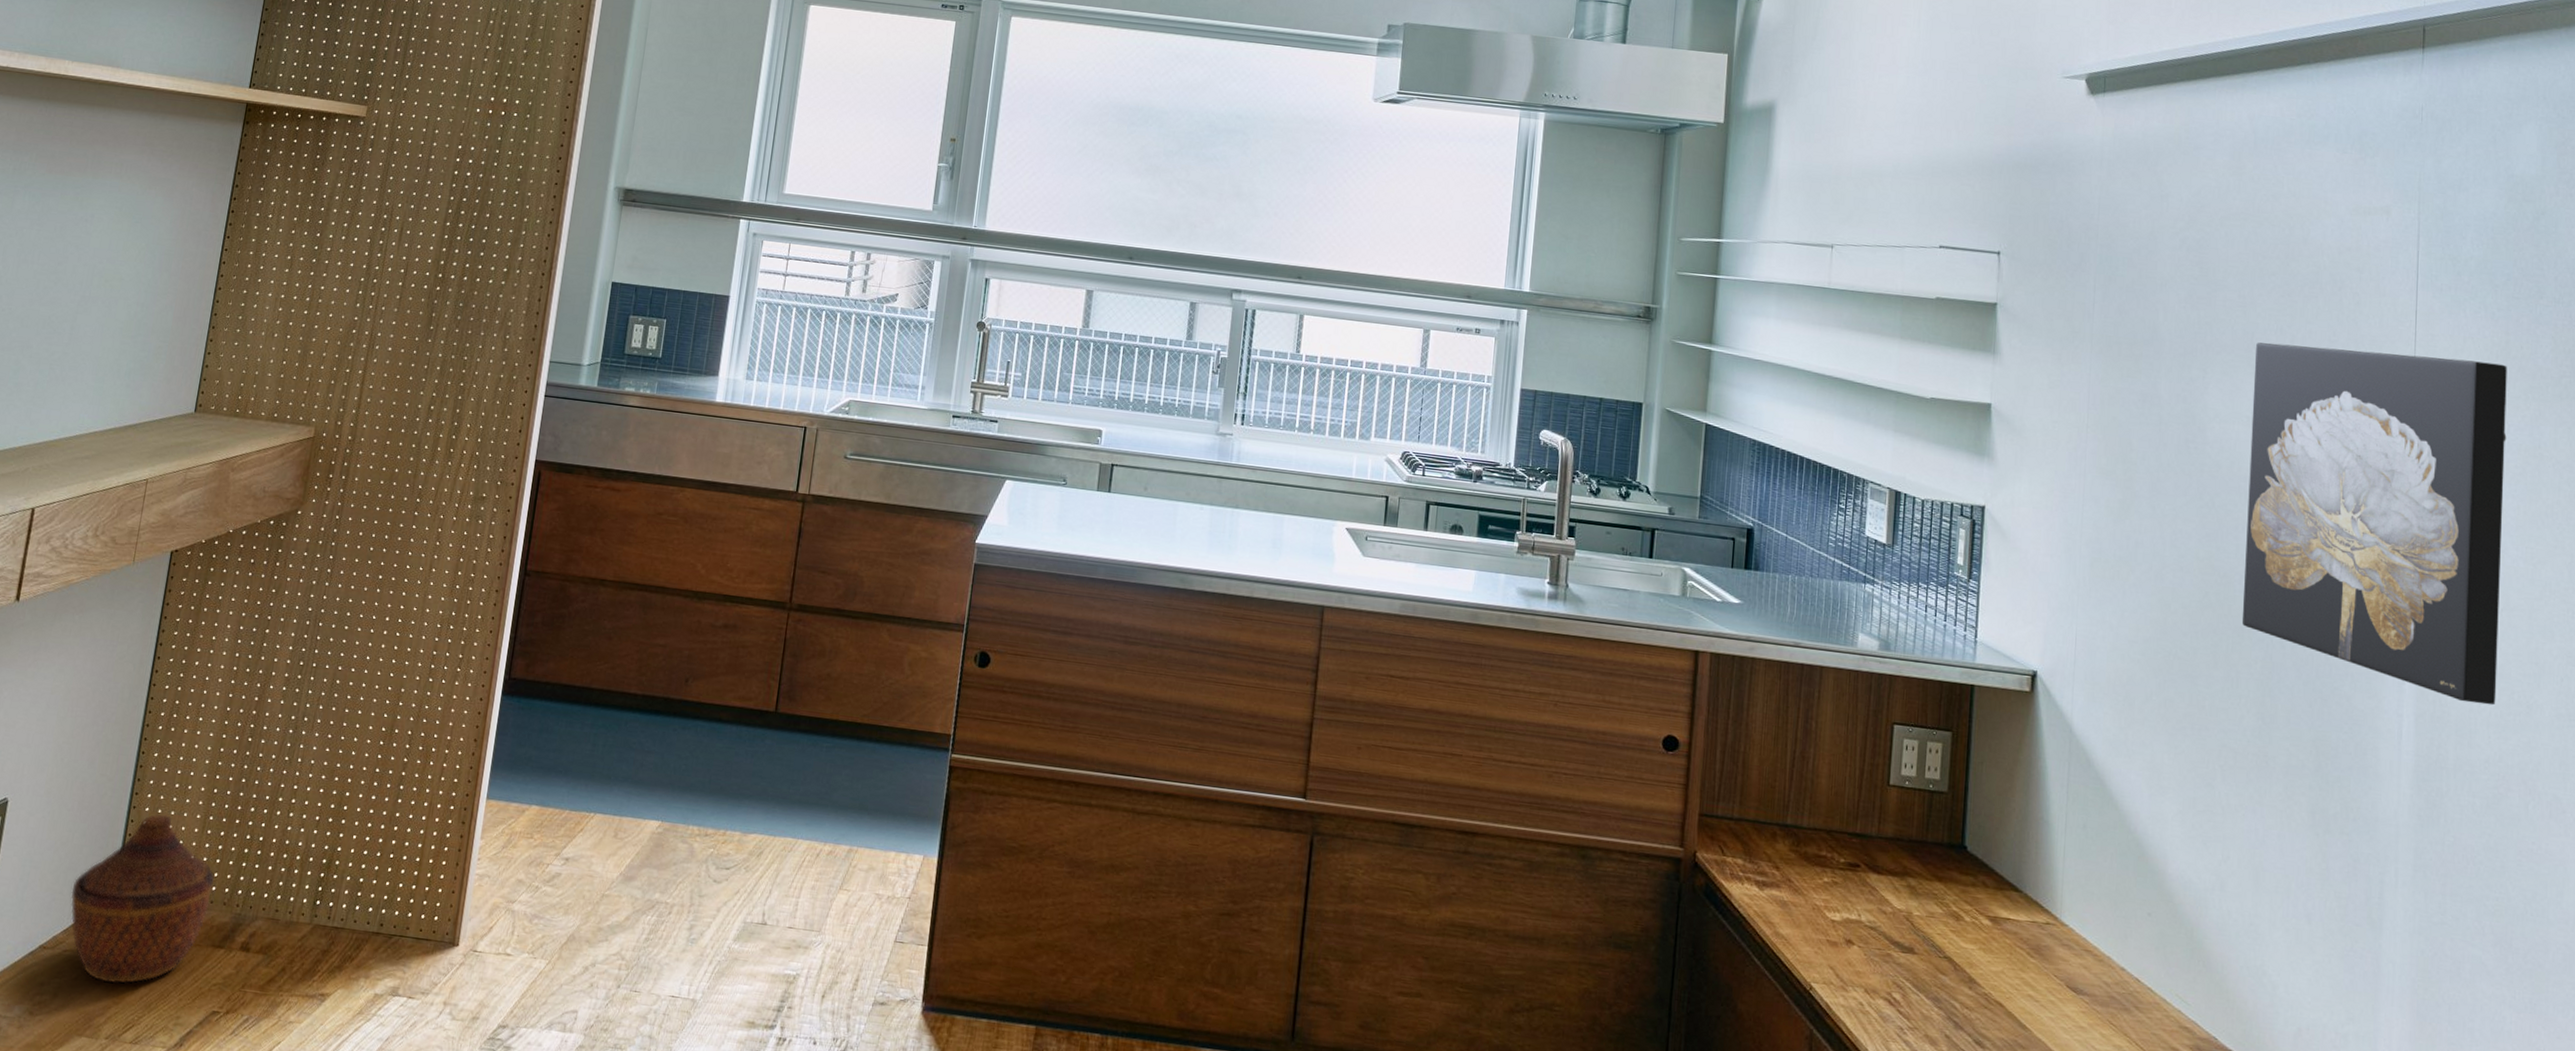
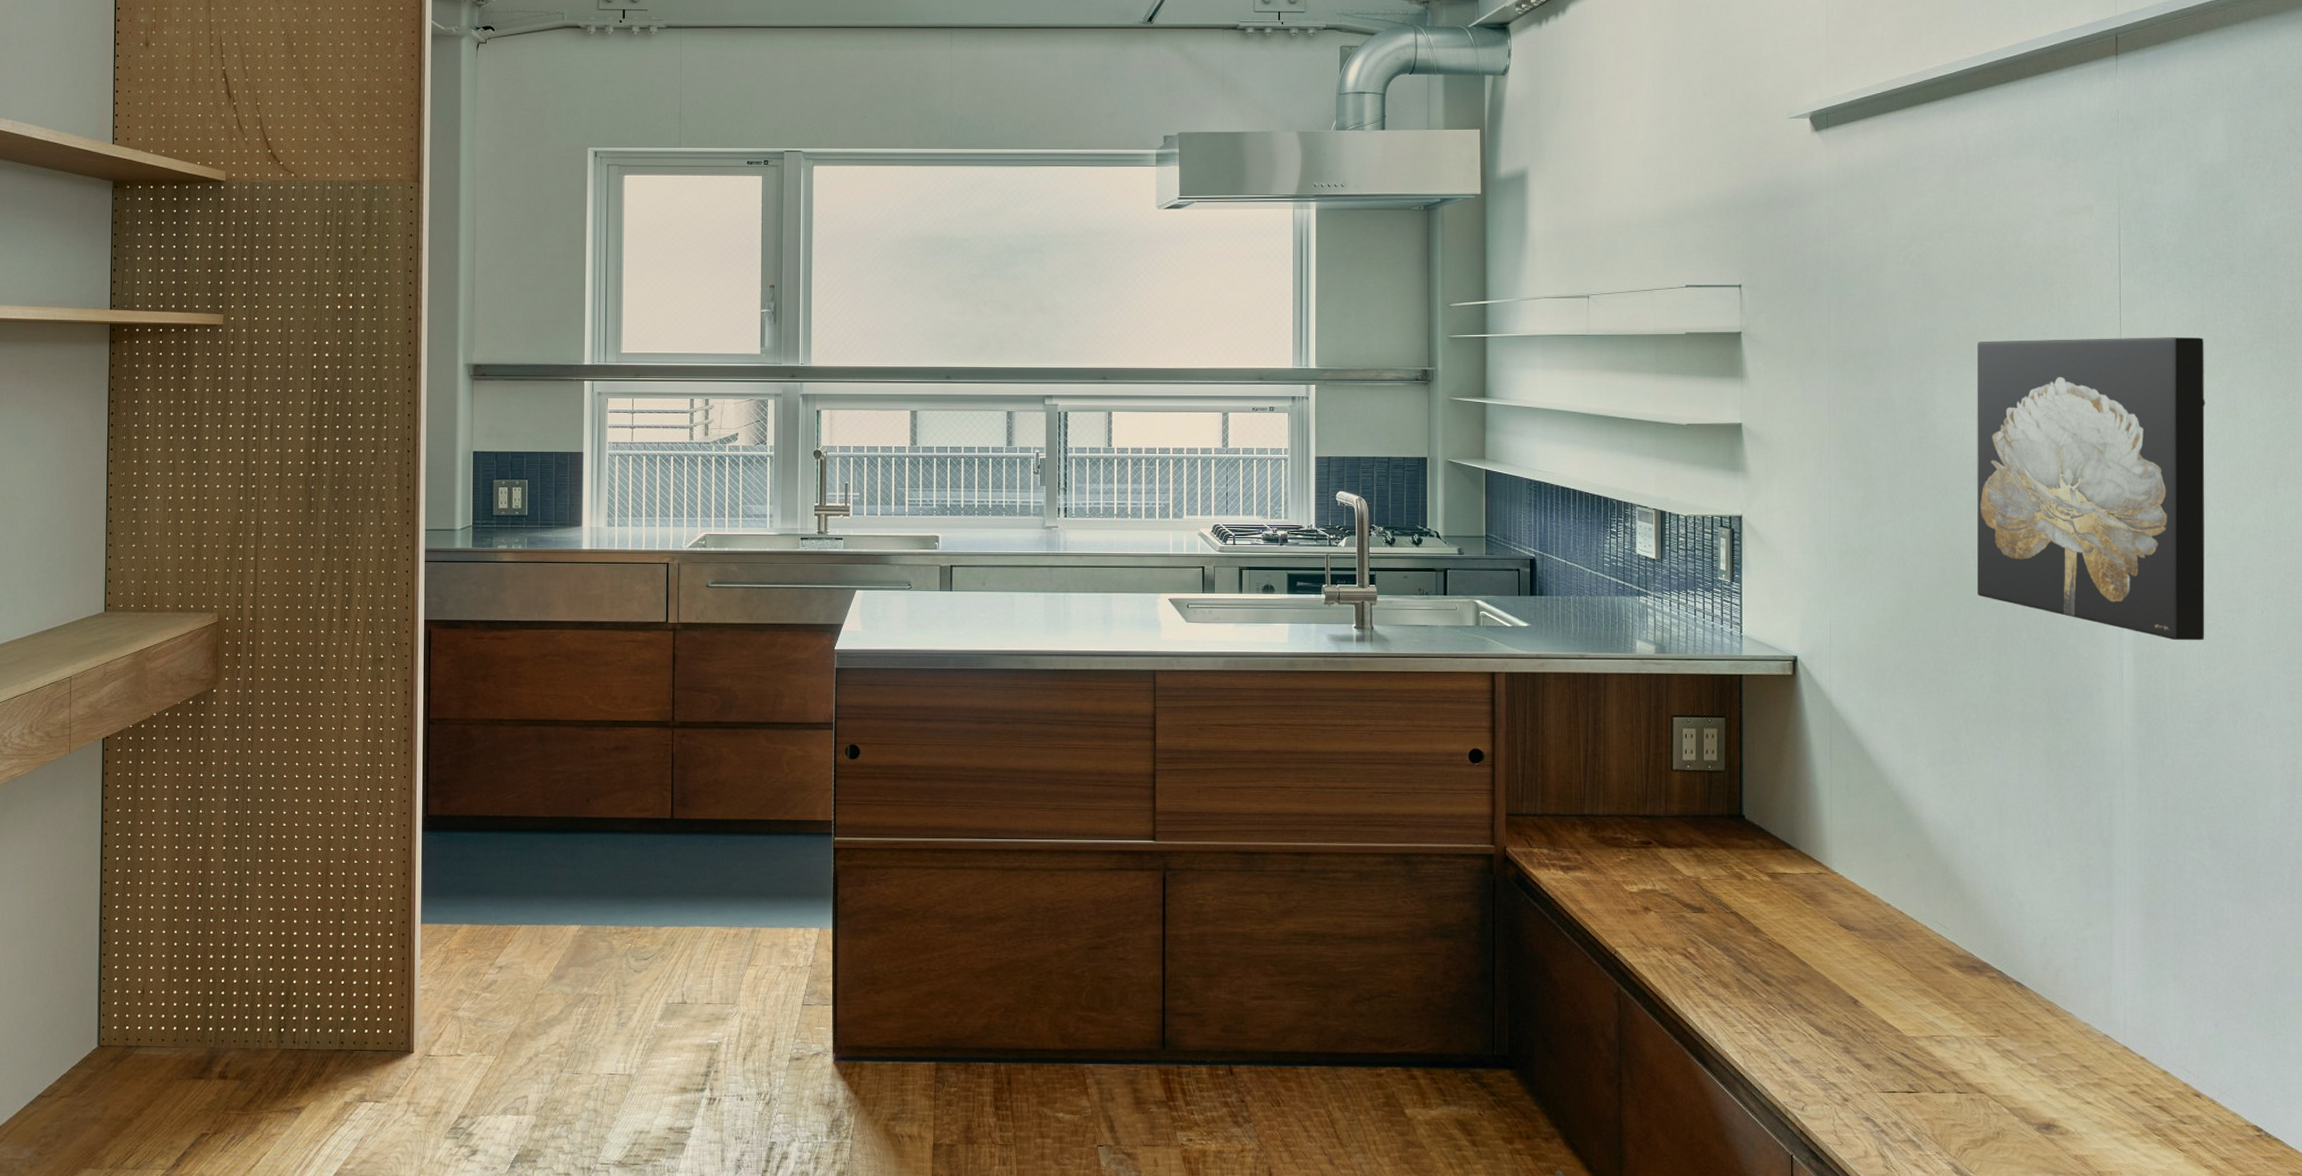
woven basket: present [70,813,216,984] -> none [59,970,187,1120]

